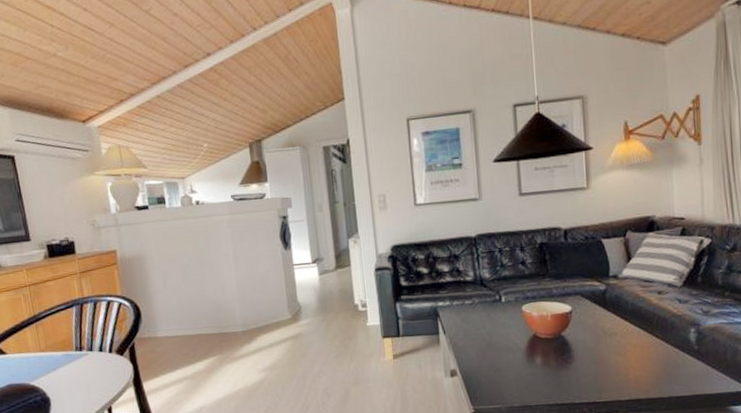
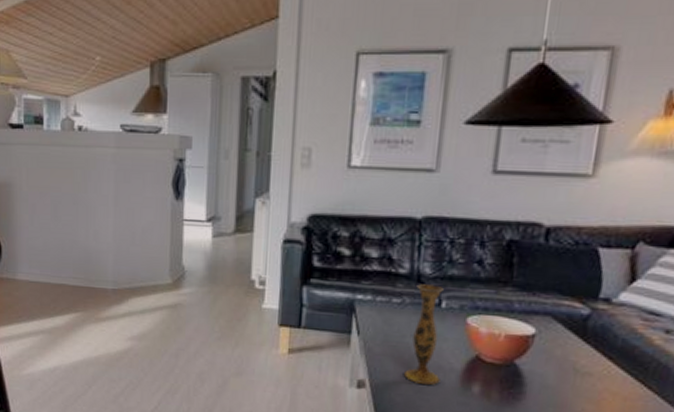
vase: none [481,285,512,365] -> present [404,284,444,385]

